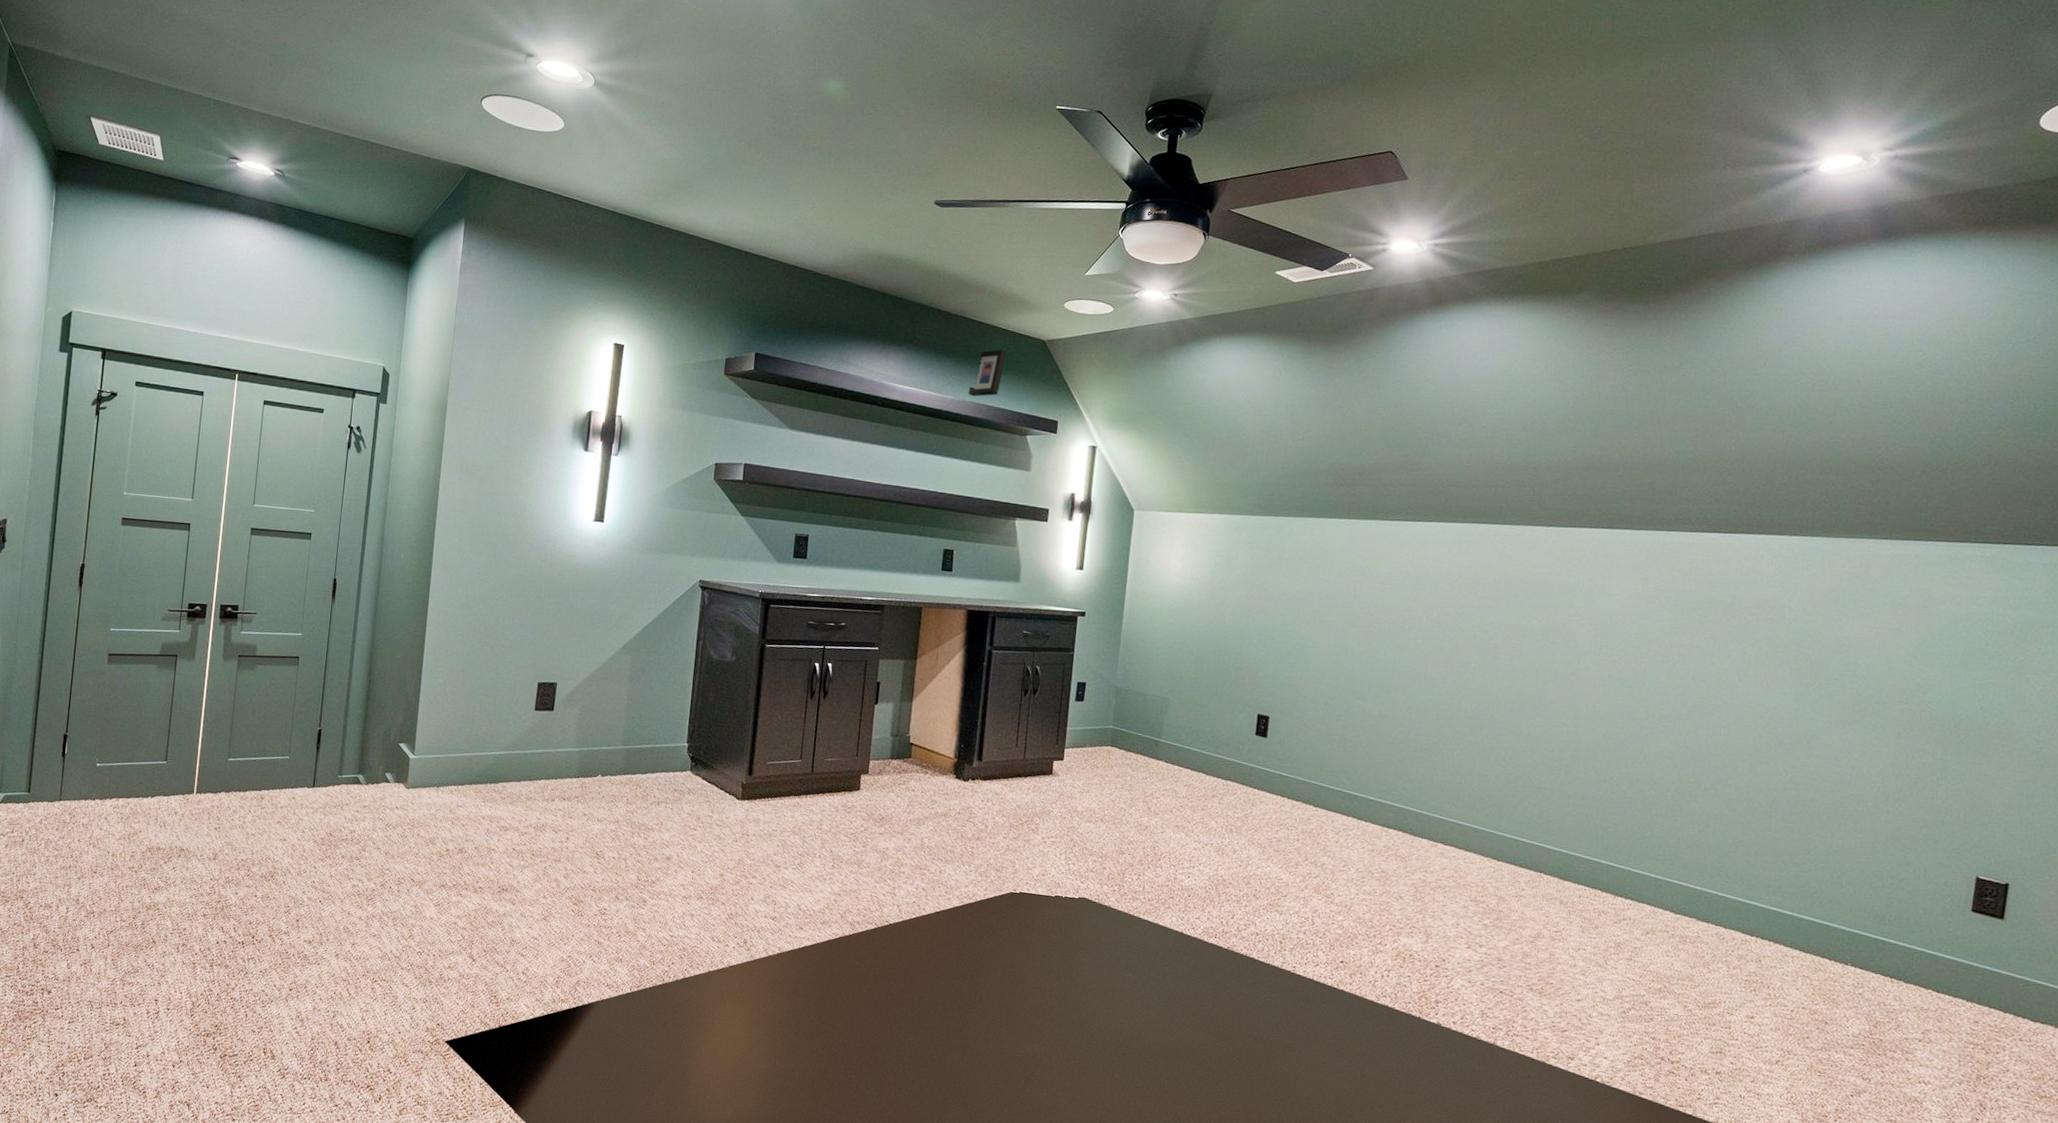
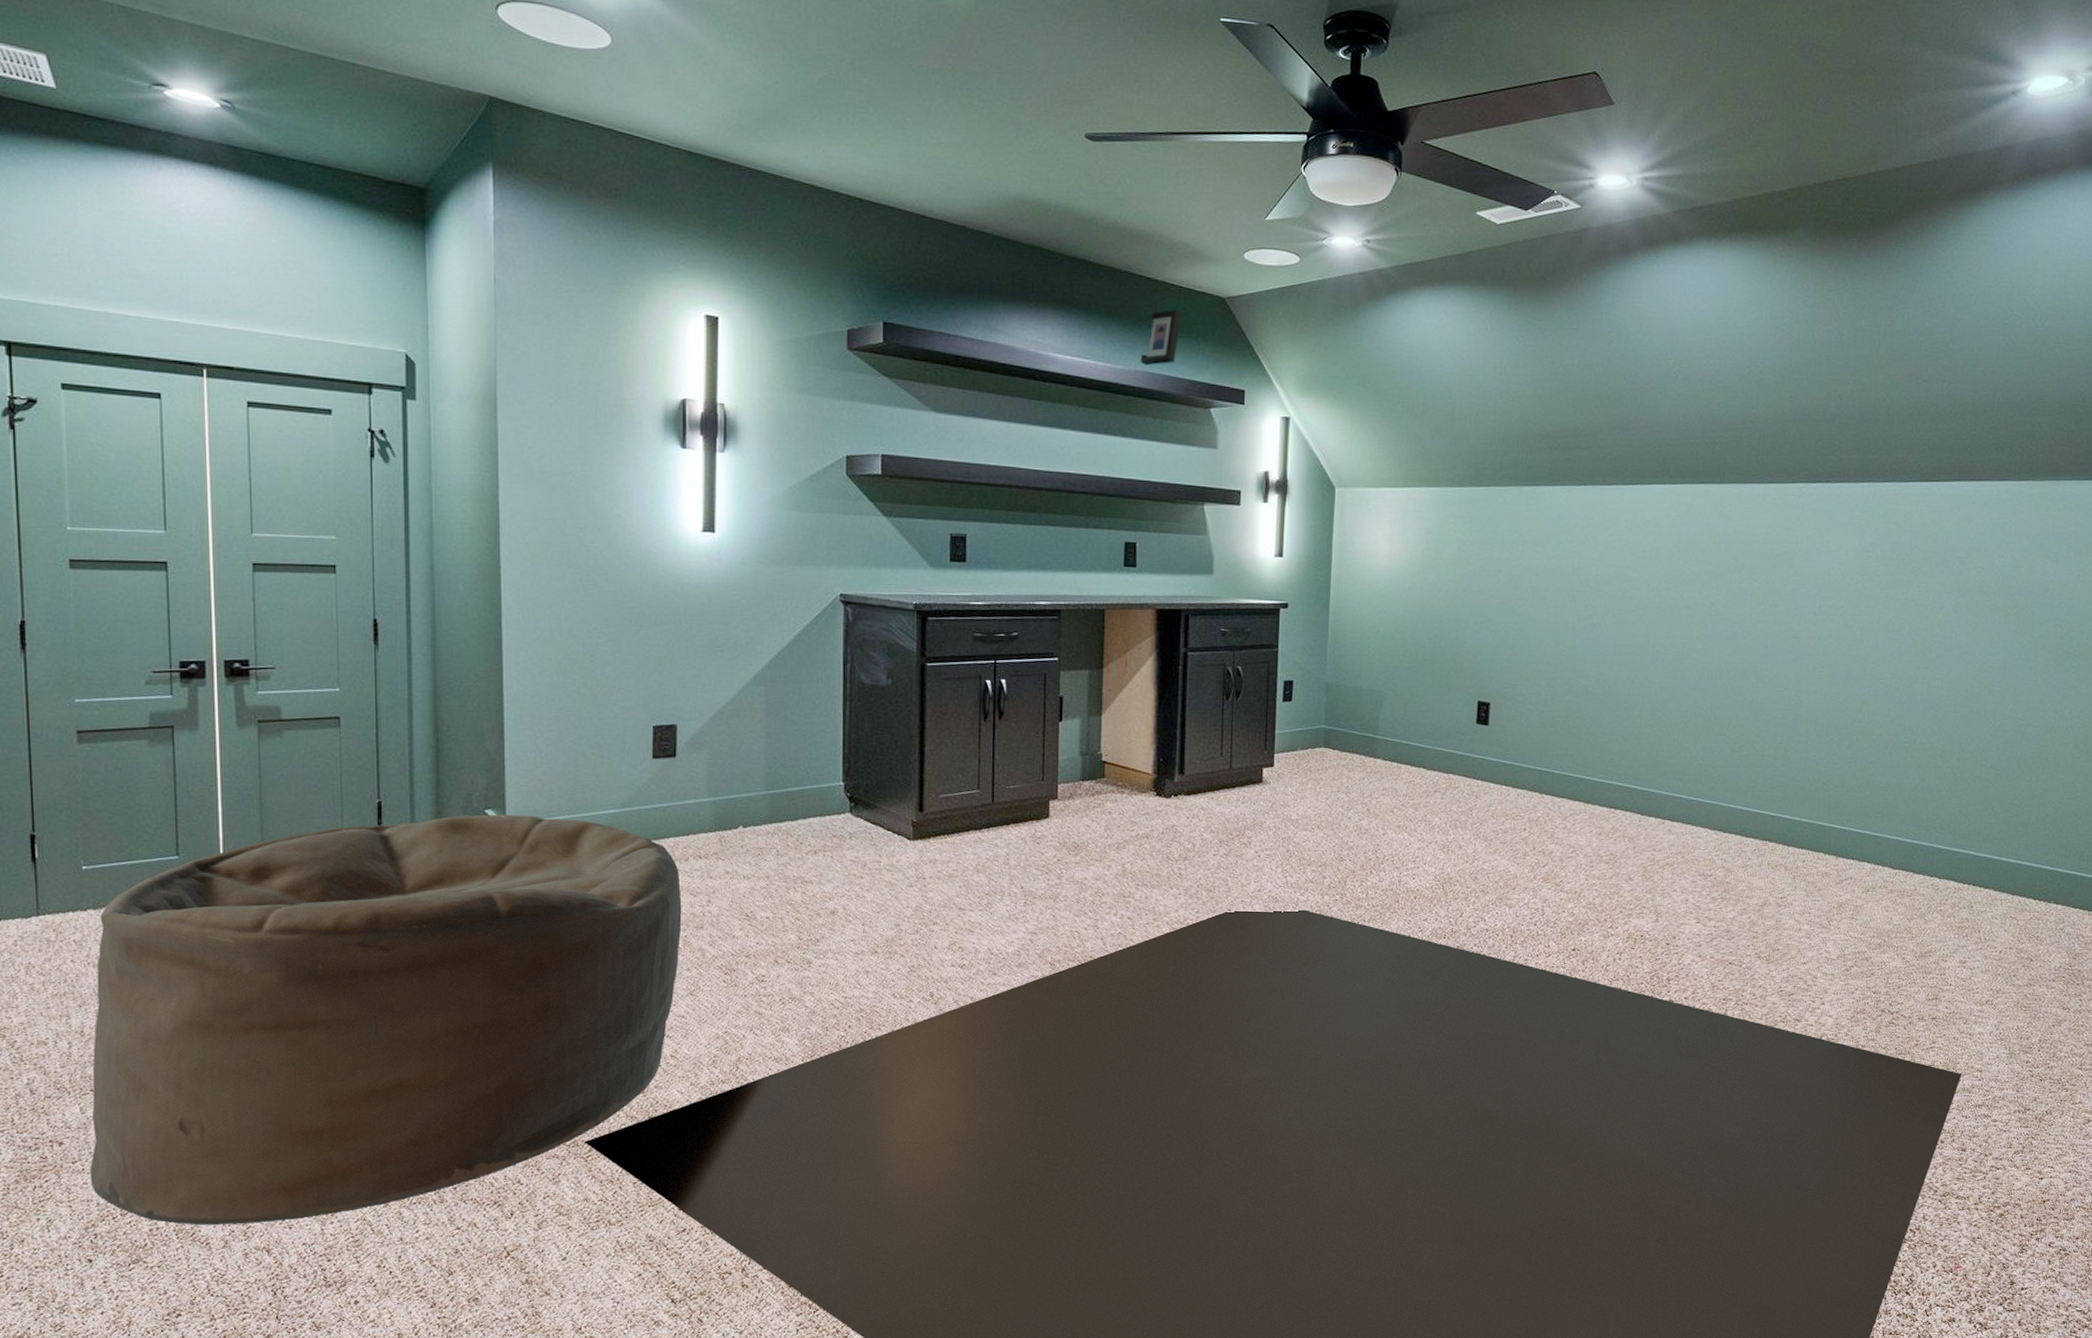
bean bag chair: none [66,746,546,1080] -> present [89,814,682,1224]

